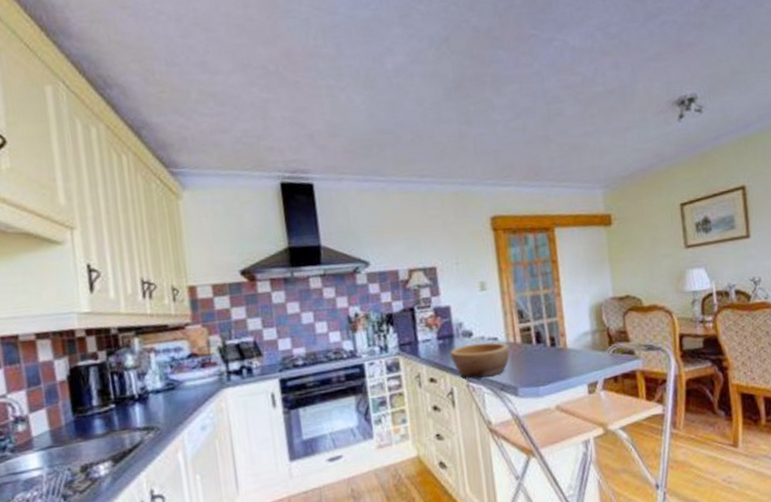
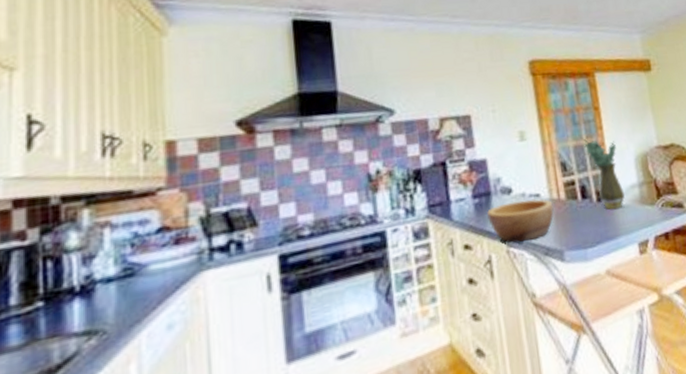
vase: none [540,290,577,354] -> present [583,139,625,210]

